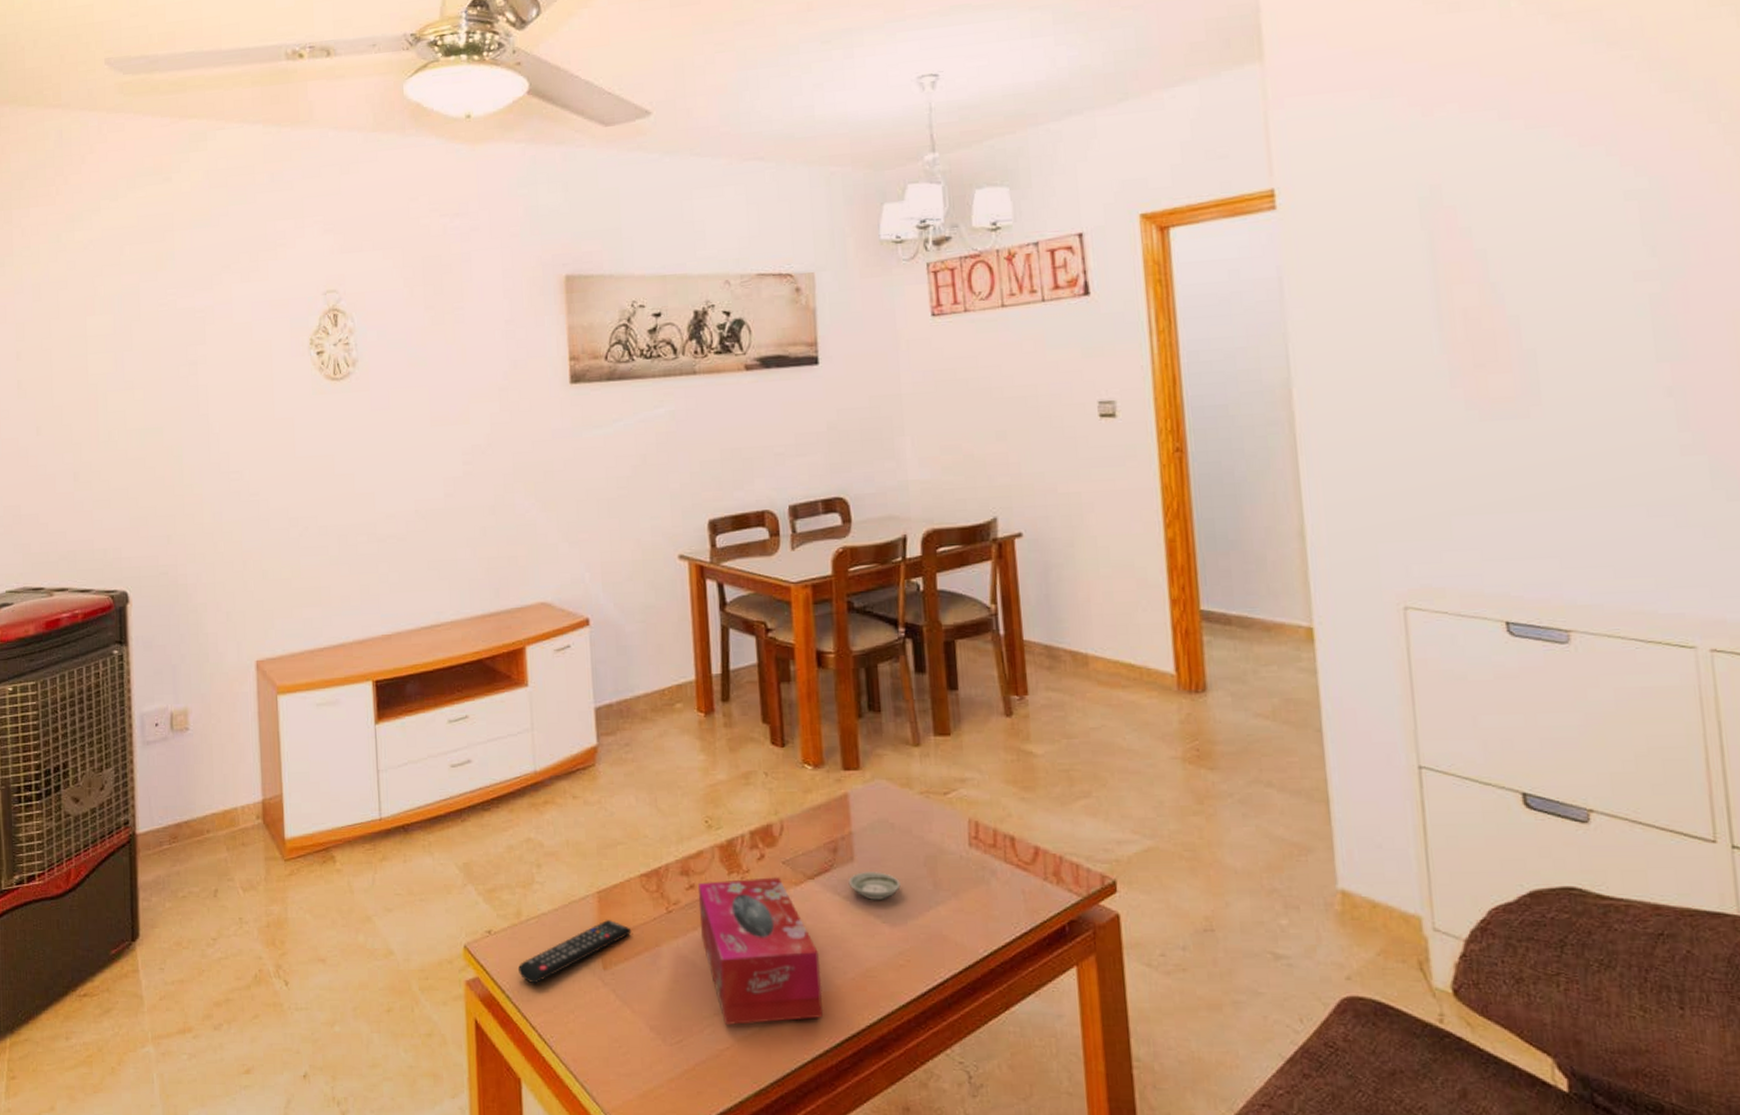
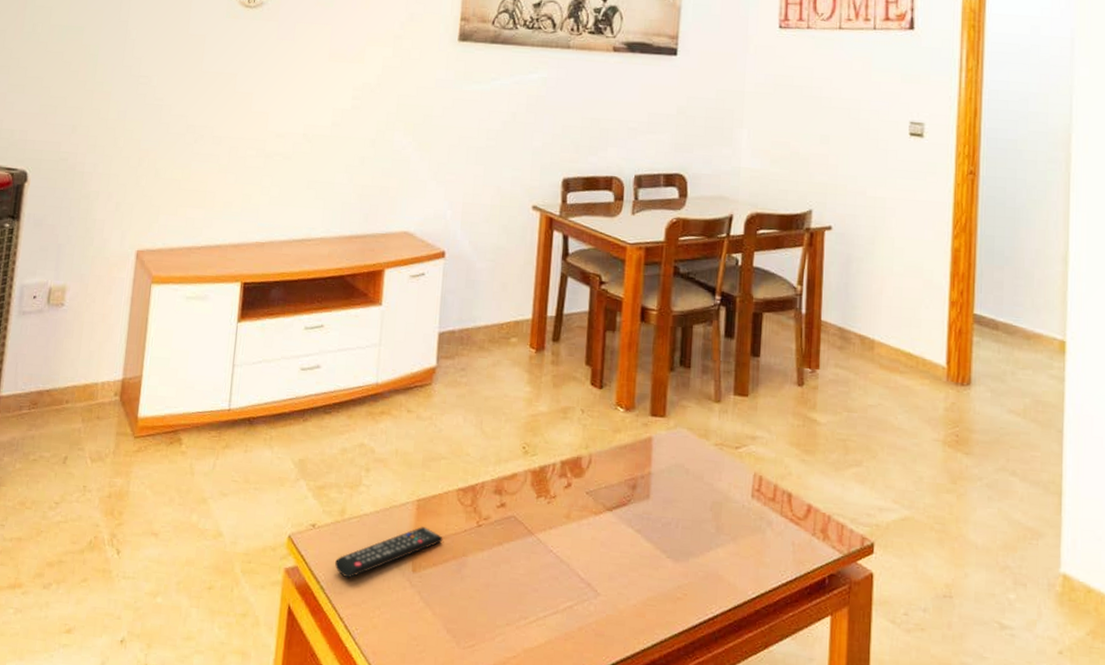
tissue box: present [697,877,824,1025] -> none [504,502,608,638]
saucer: present [848,872,901,900] -> none [642,509,688,537]

